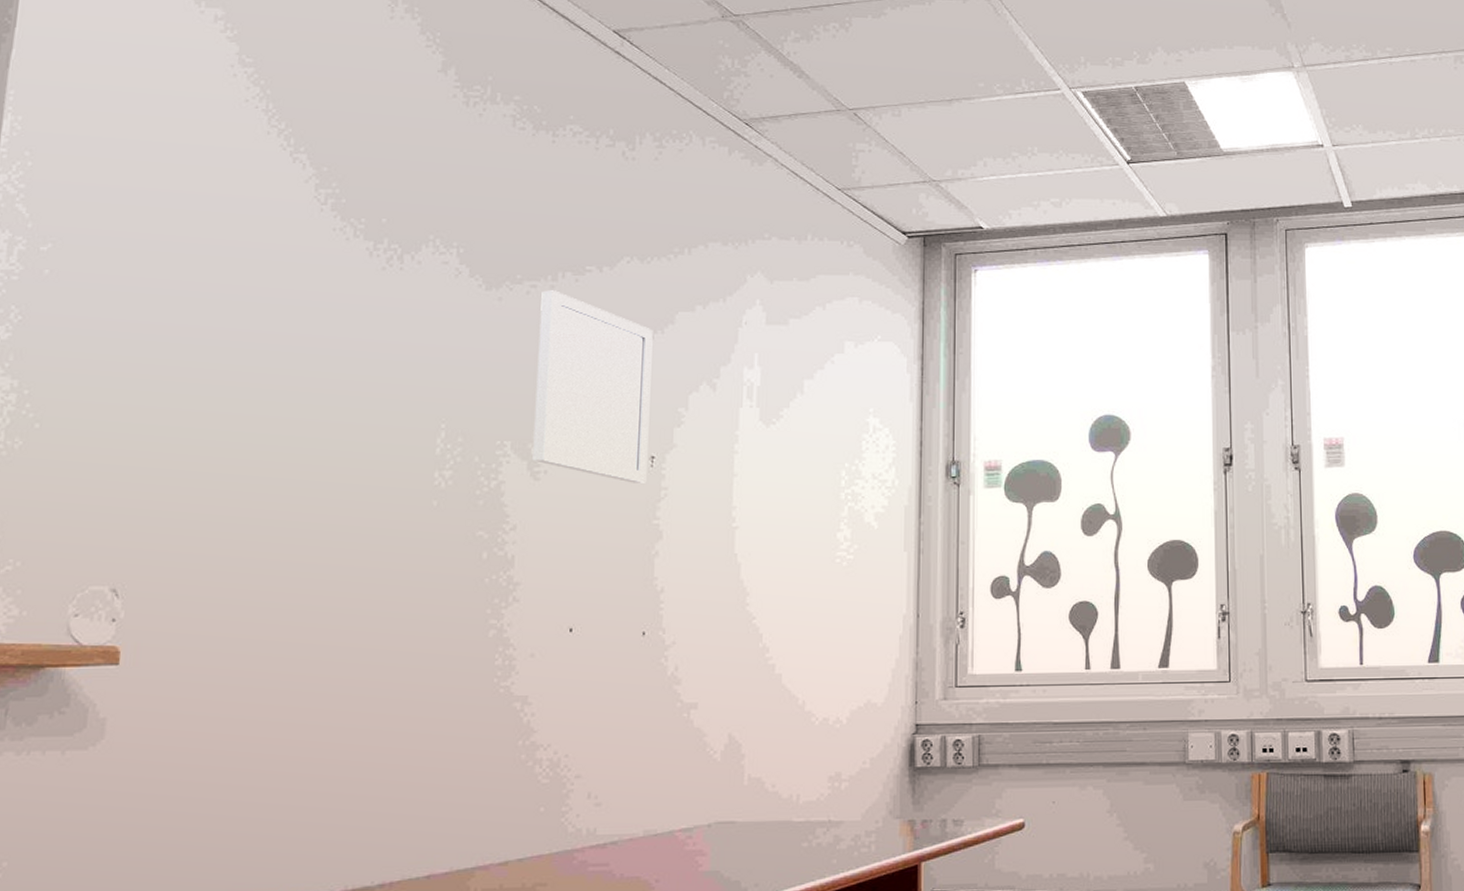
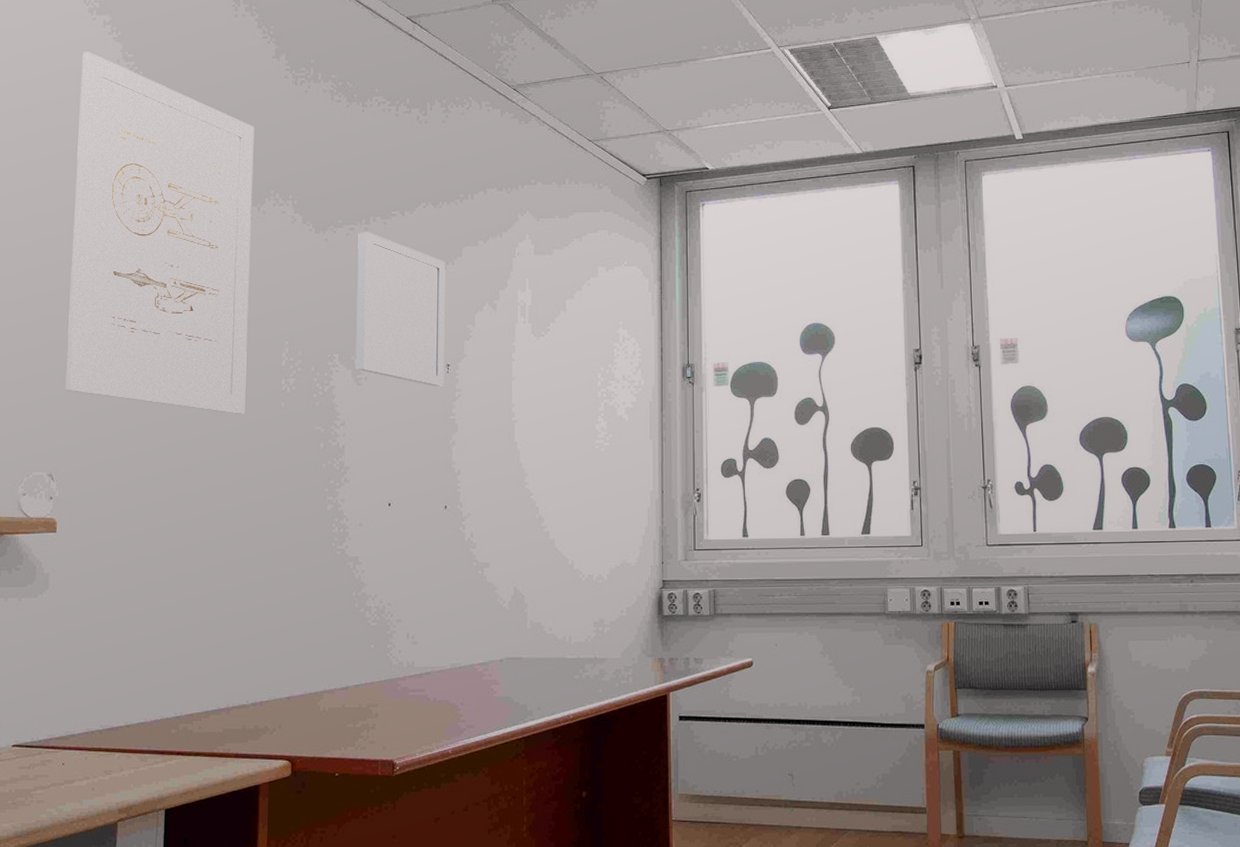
wall art: none [140,52,411,514] -> present [65,51,255,414]

